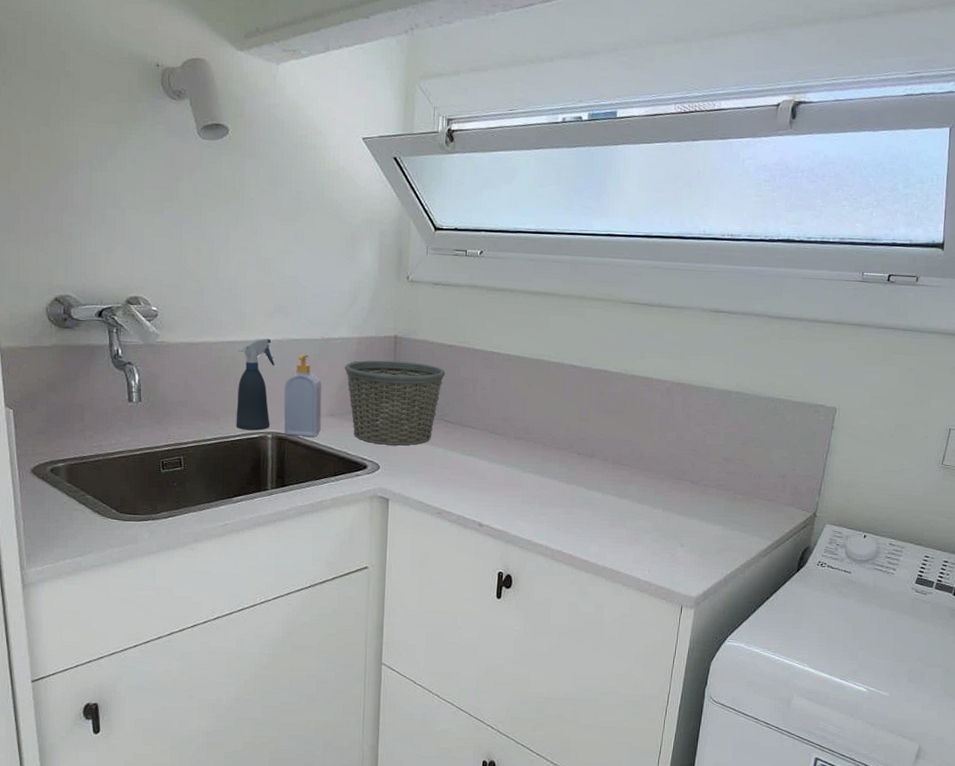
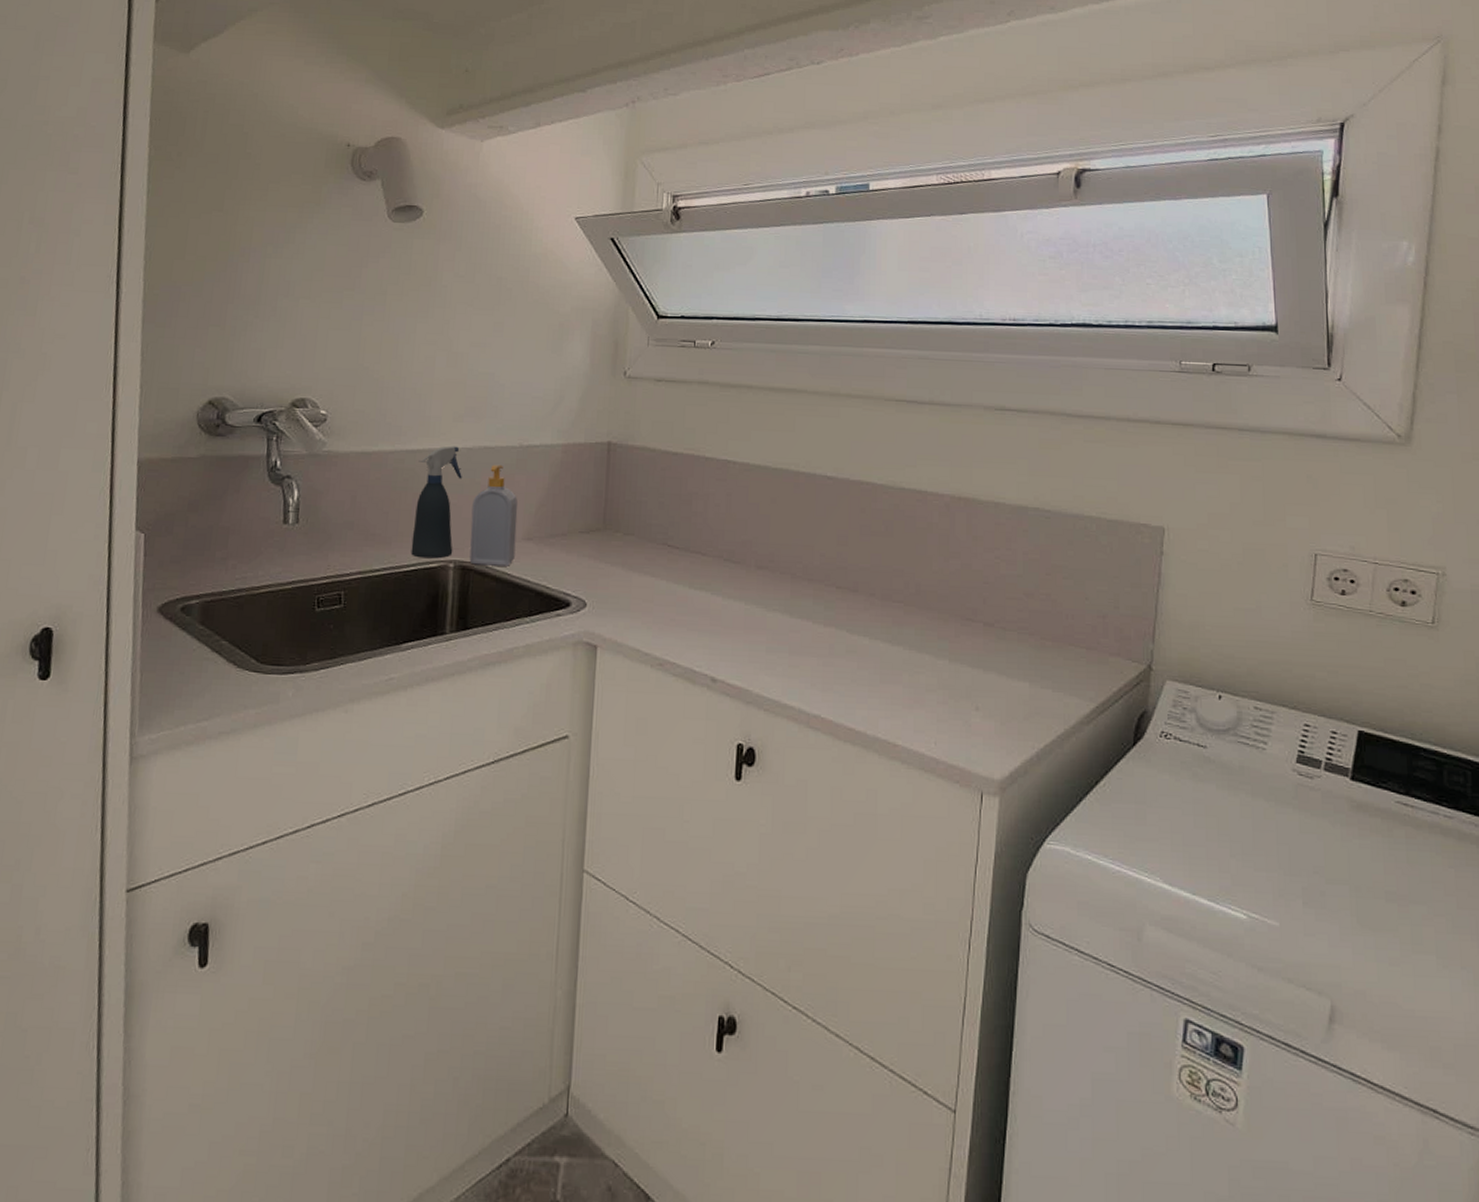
basket: present [345,360,445,446] -> none [546,471,669,577]

